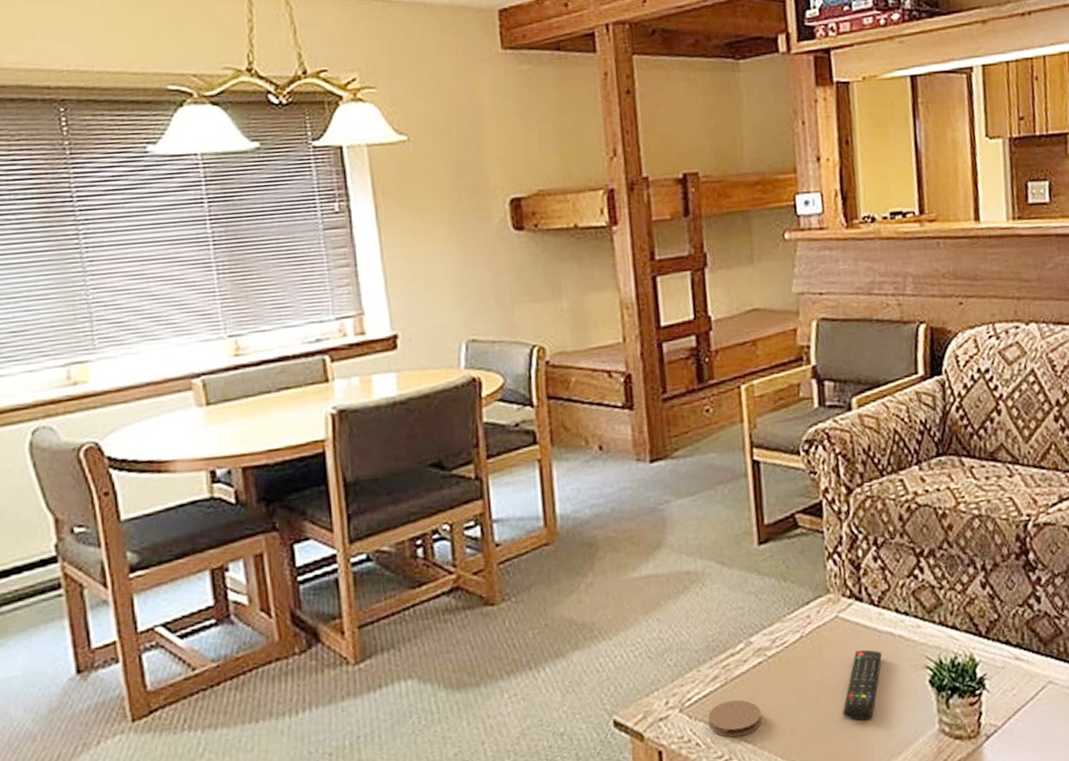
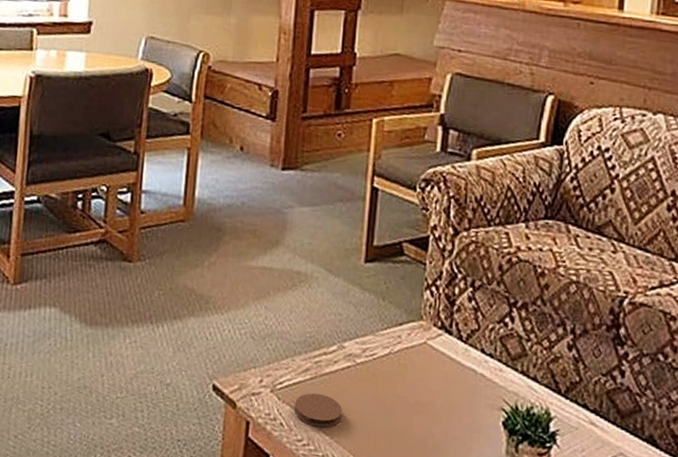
remote control: present [843,649,882,721] -> none [417,378,462,443]

